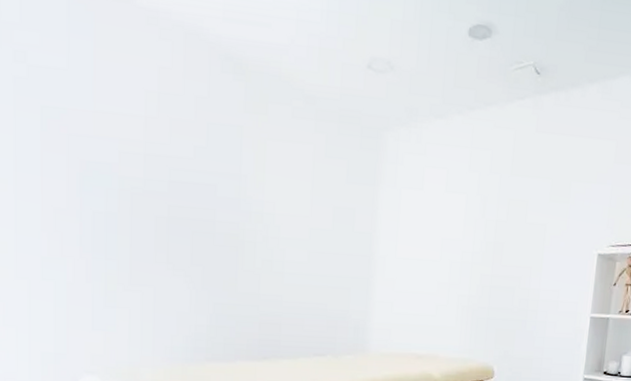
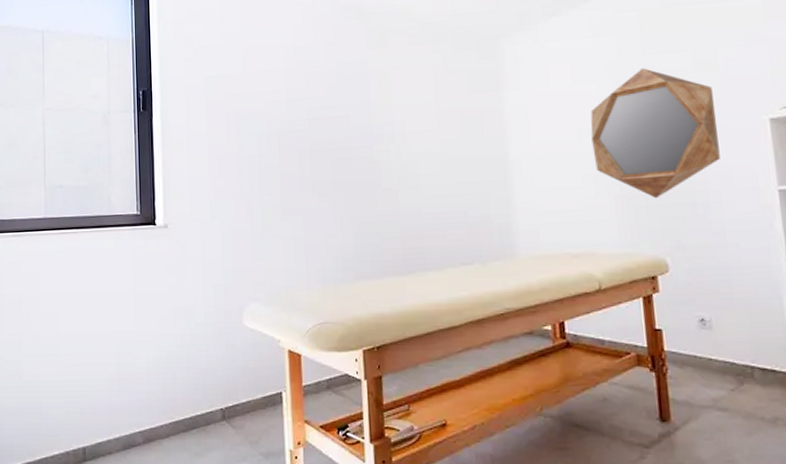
home mirror: none [451,188,560,313] -> present [590,68,720,199]

